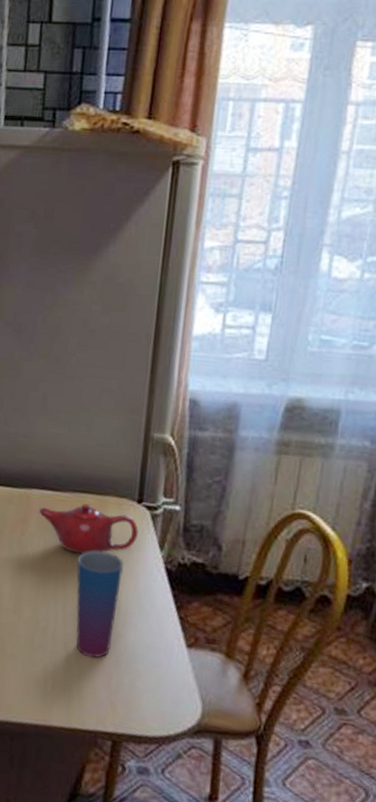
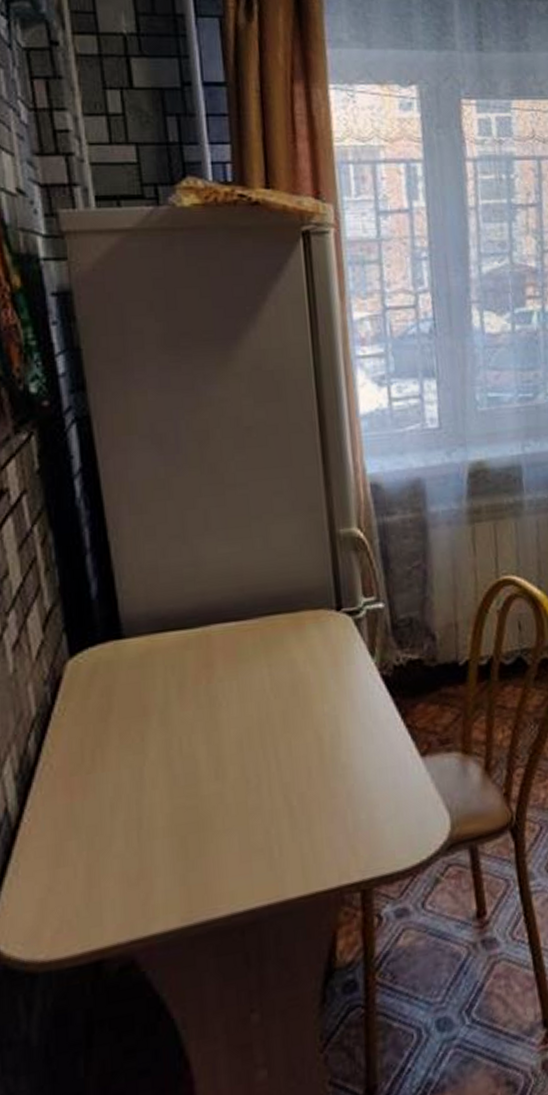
teapot: present [38,503,139,555] -> none [223,626,344,687]
cup: present [75,550,124,659] -> none [280,674,339,804]

